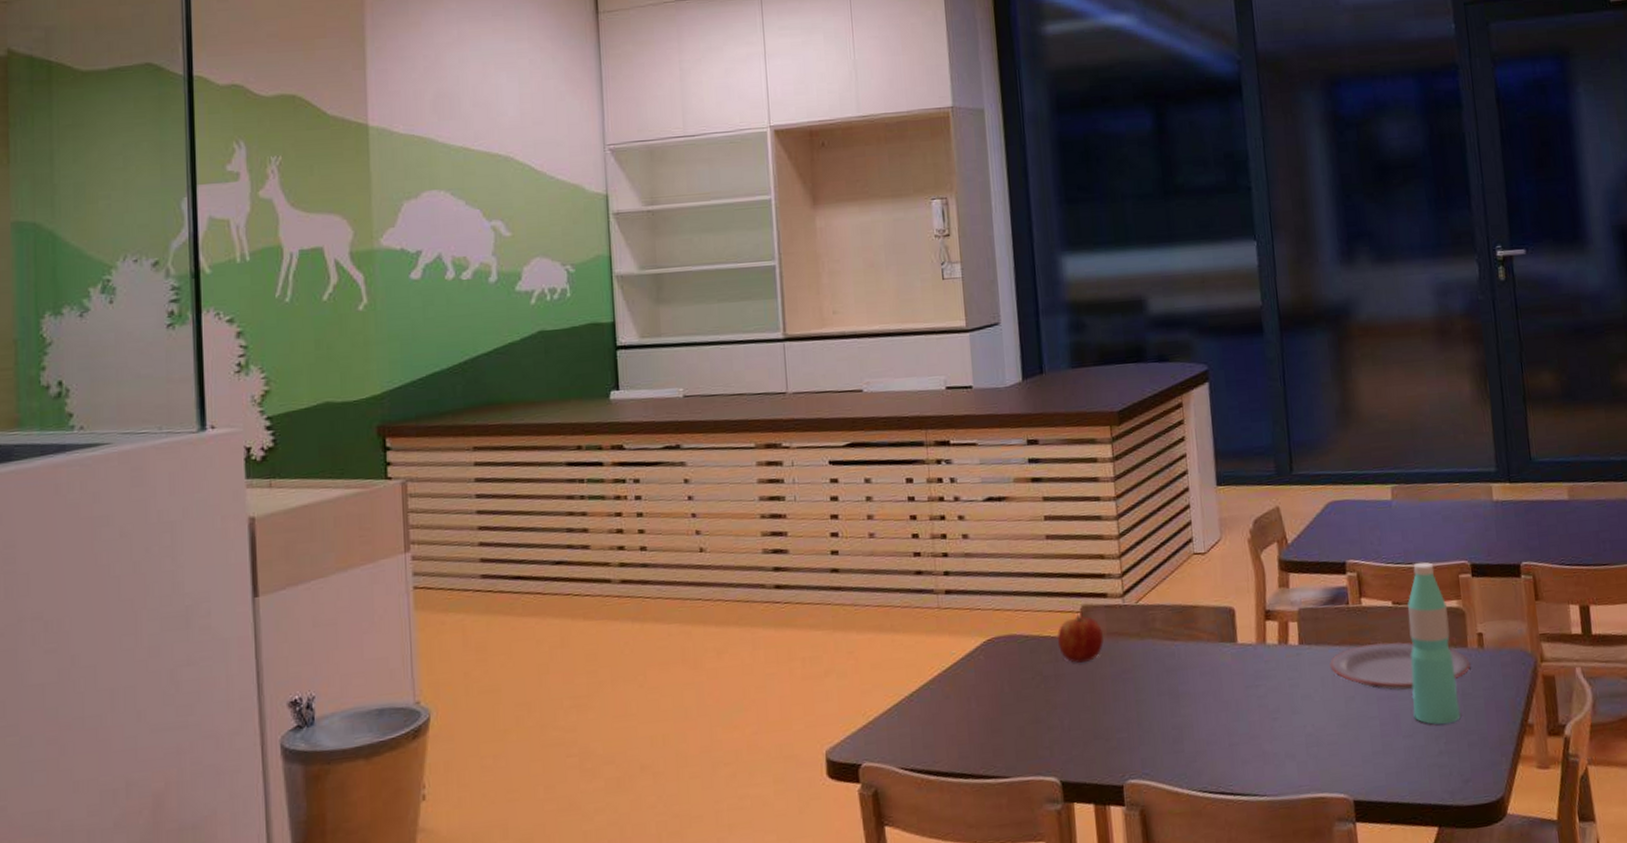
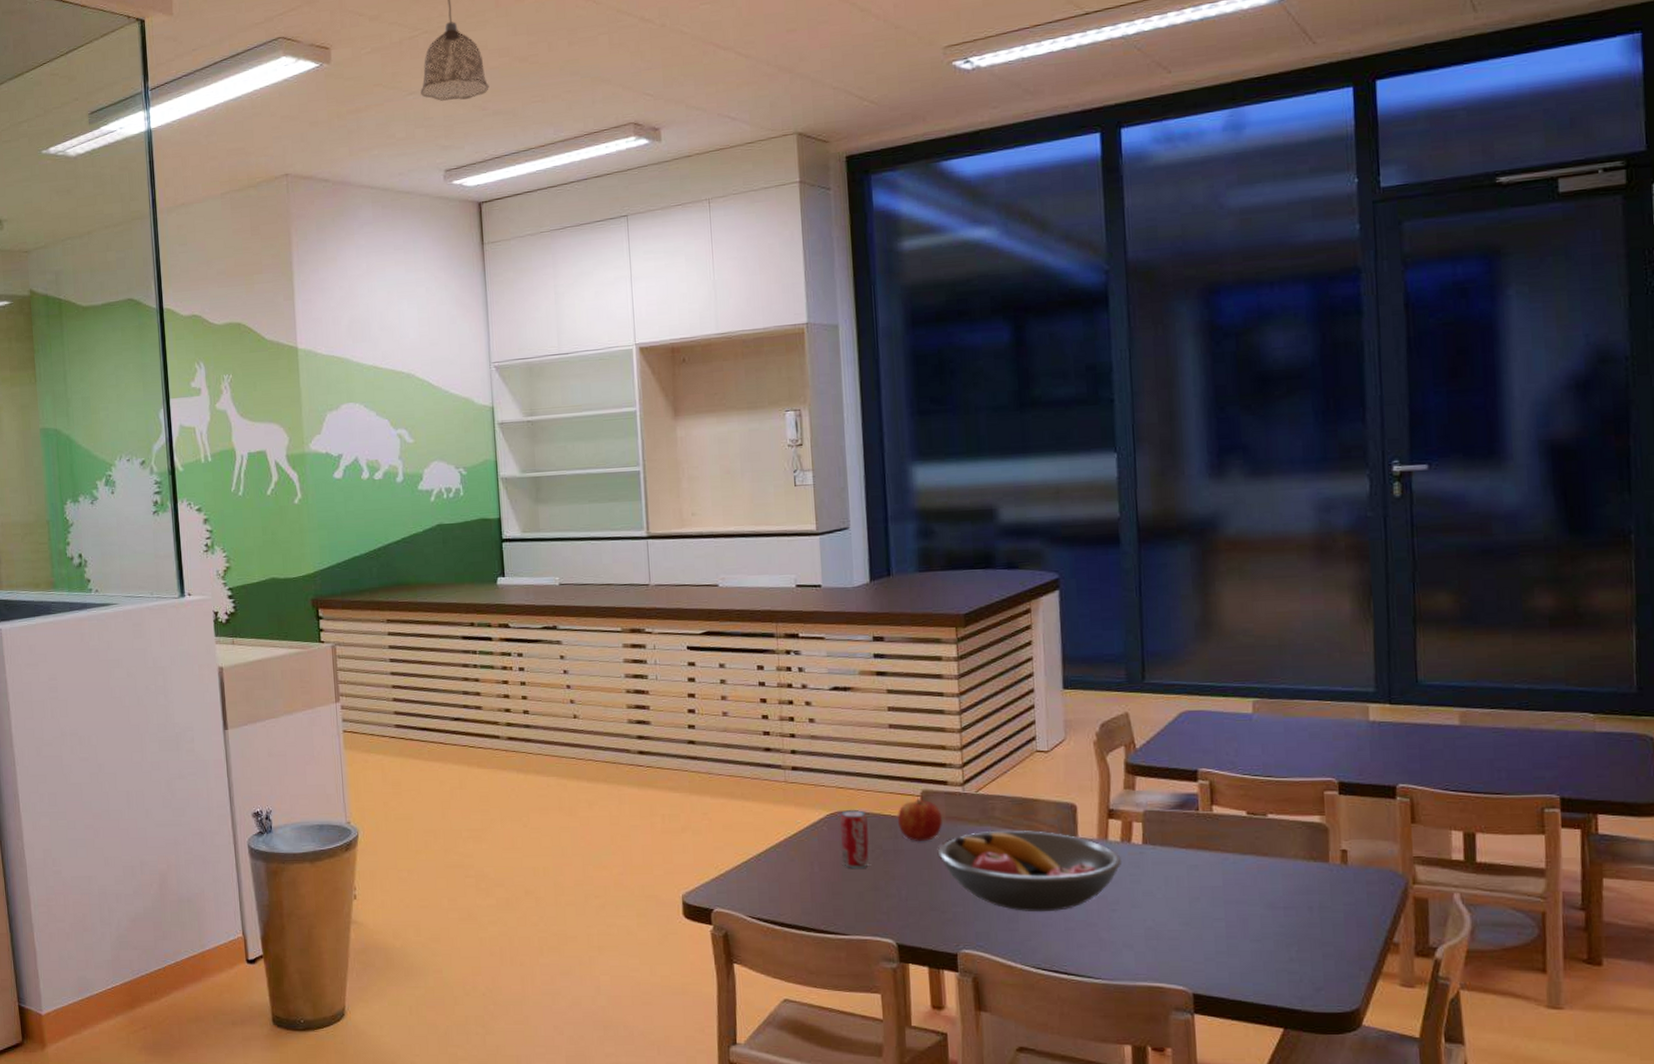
beverage can: none [997,633,1030,700] -> present [840,810,870,868]
fruit bowl: none [1099,640,1280,730] -> present [937,830,1121,912]
plate: present [1330,641,1471,690] -> none [1175,849,1331,897]
water bottle: present [1407,562,1461,725] -> none [1263,776,1317,934]

